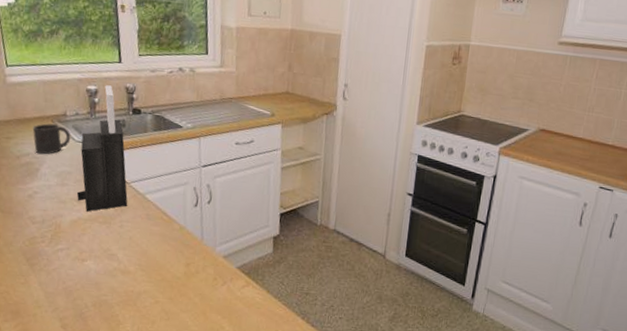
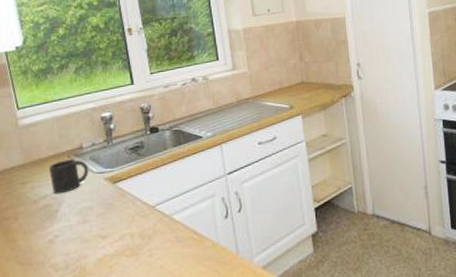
knife block: present [77,85,128,212] -> none [100,109,155,247]

